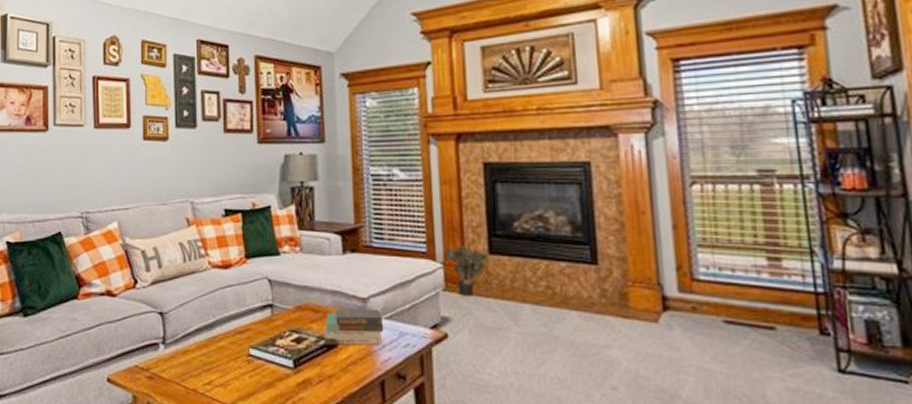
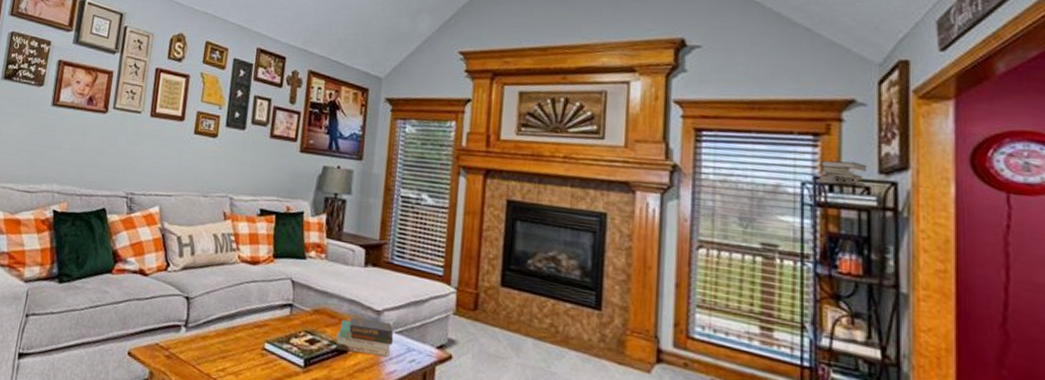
potted plant: present [443,245,489,296] -> none [458,273,500,324]
books: none [806,70,860,100] -> present [816,160,866,188]

